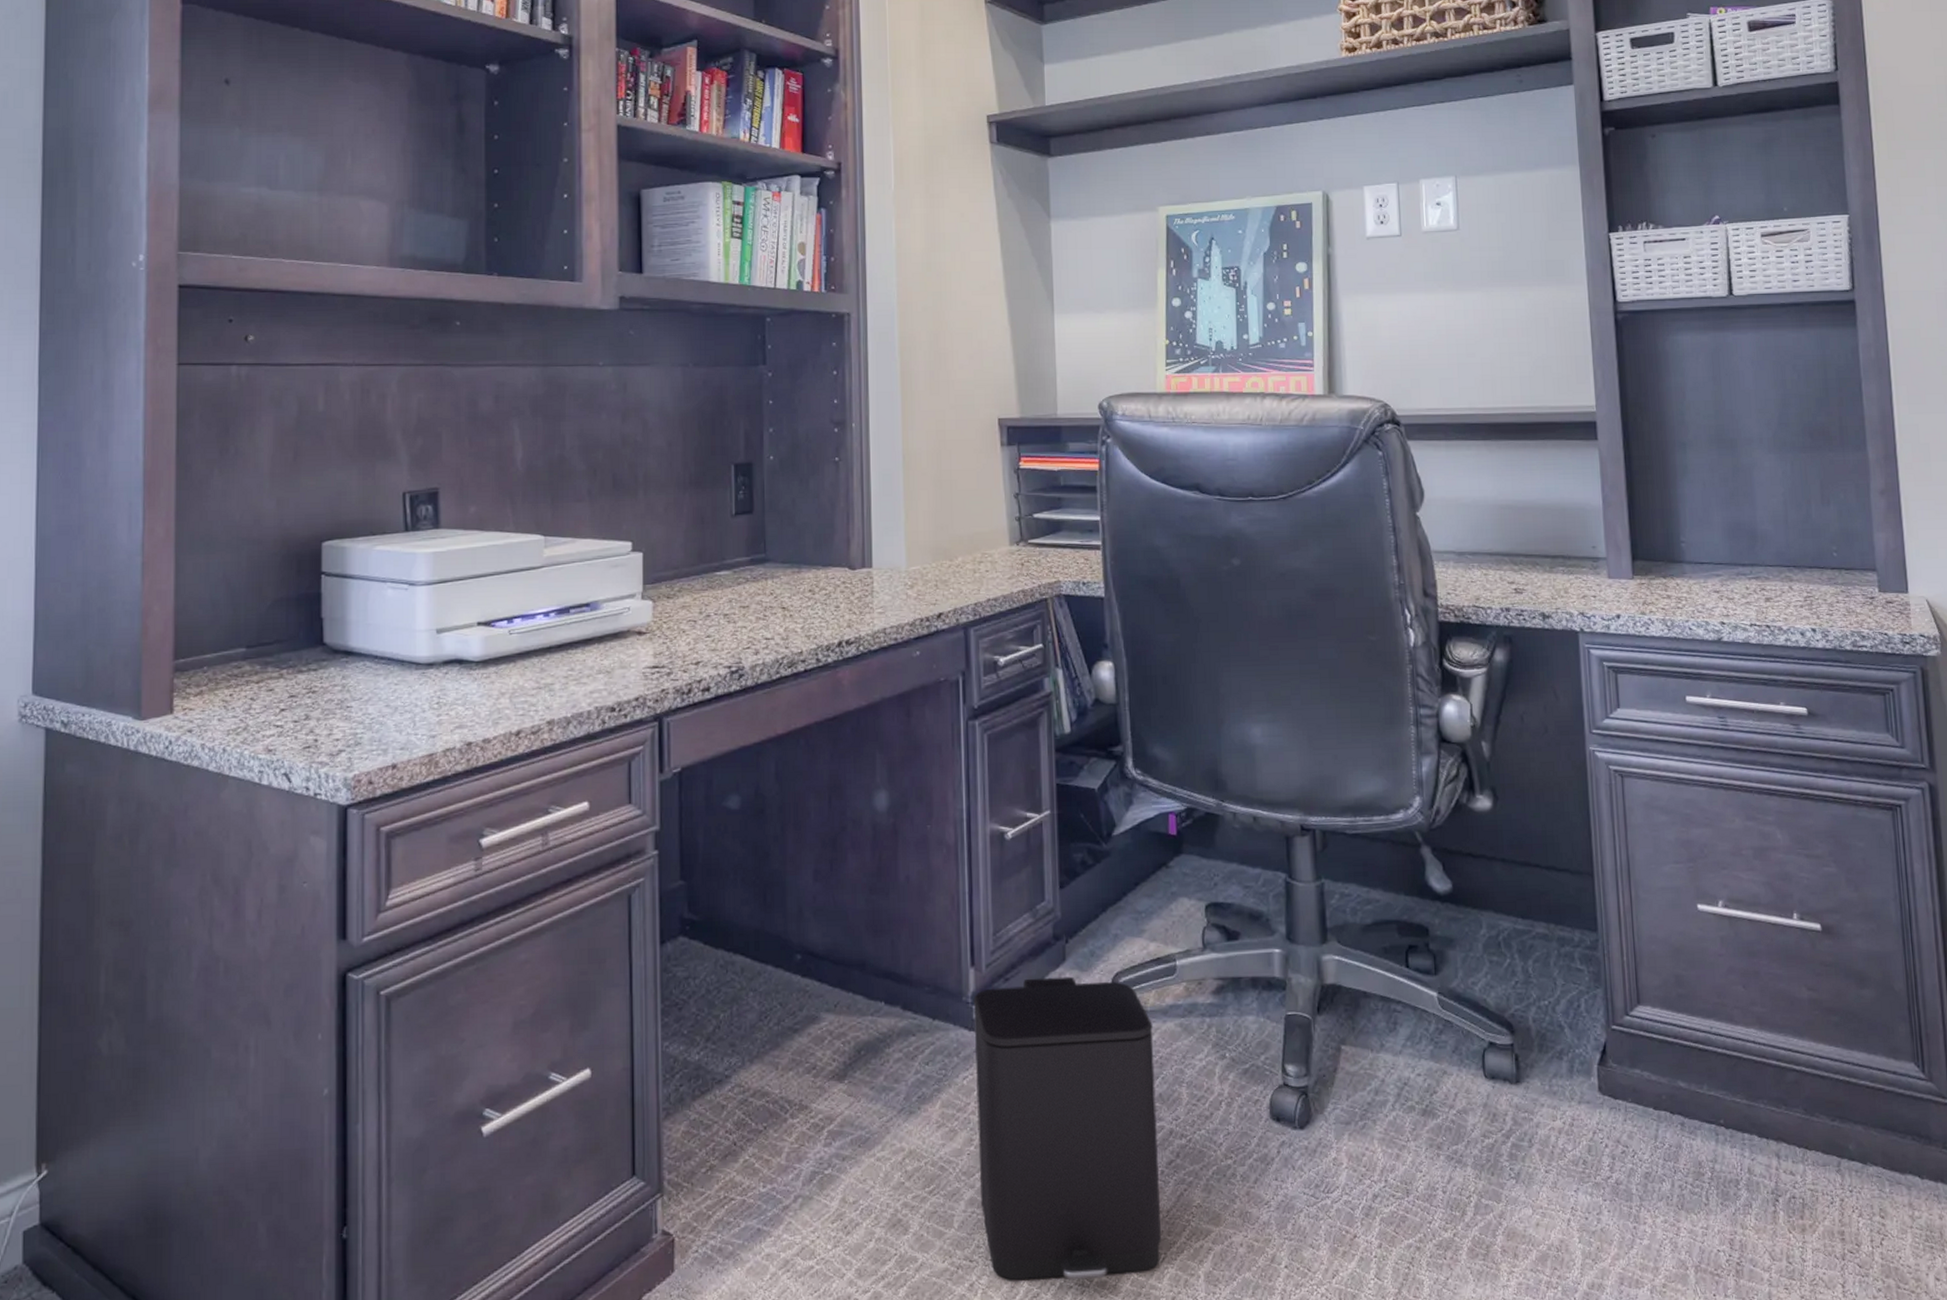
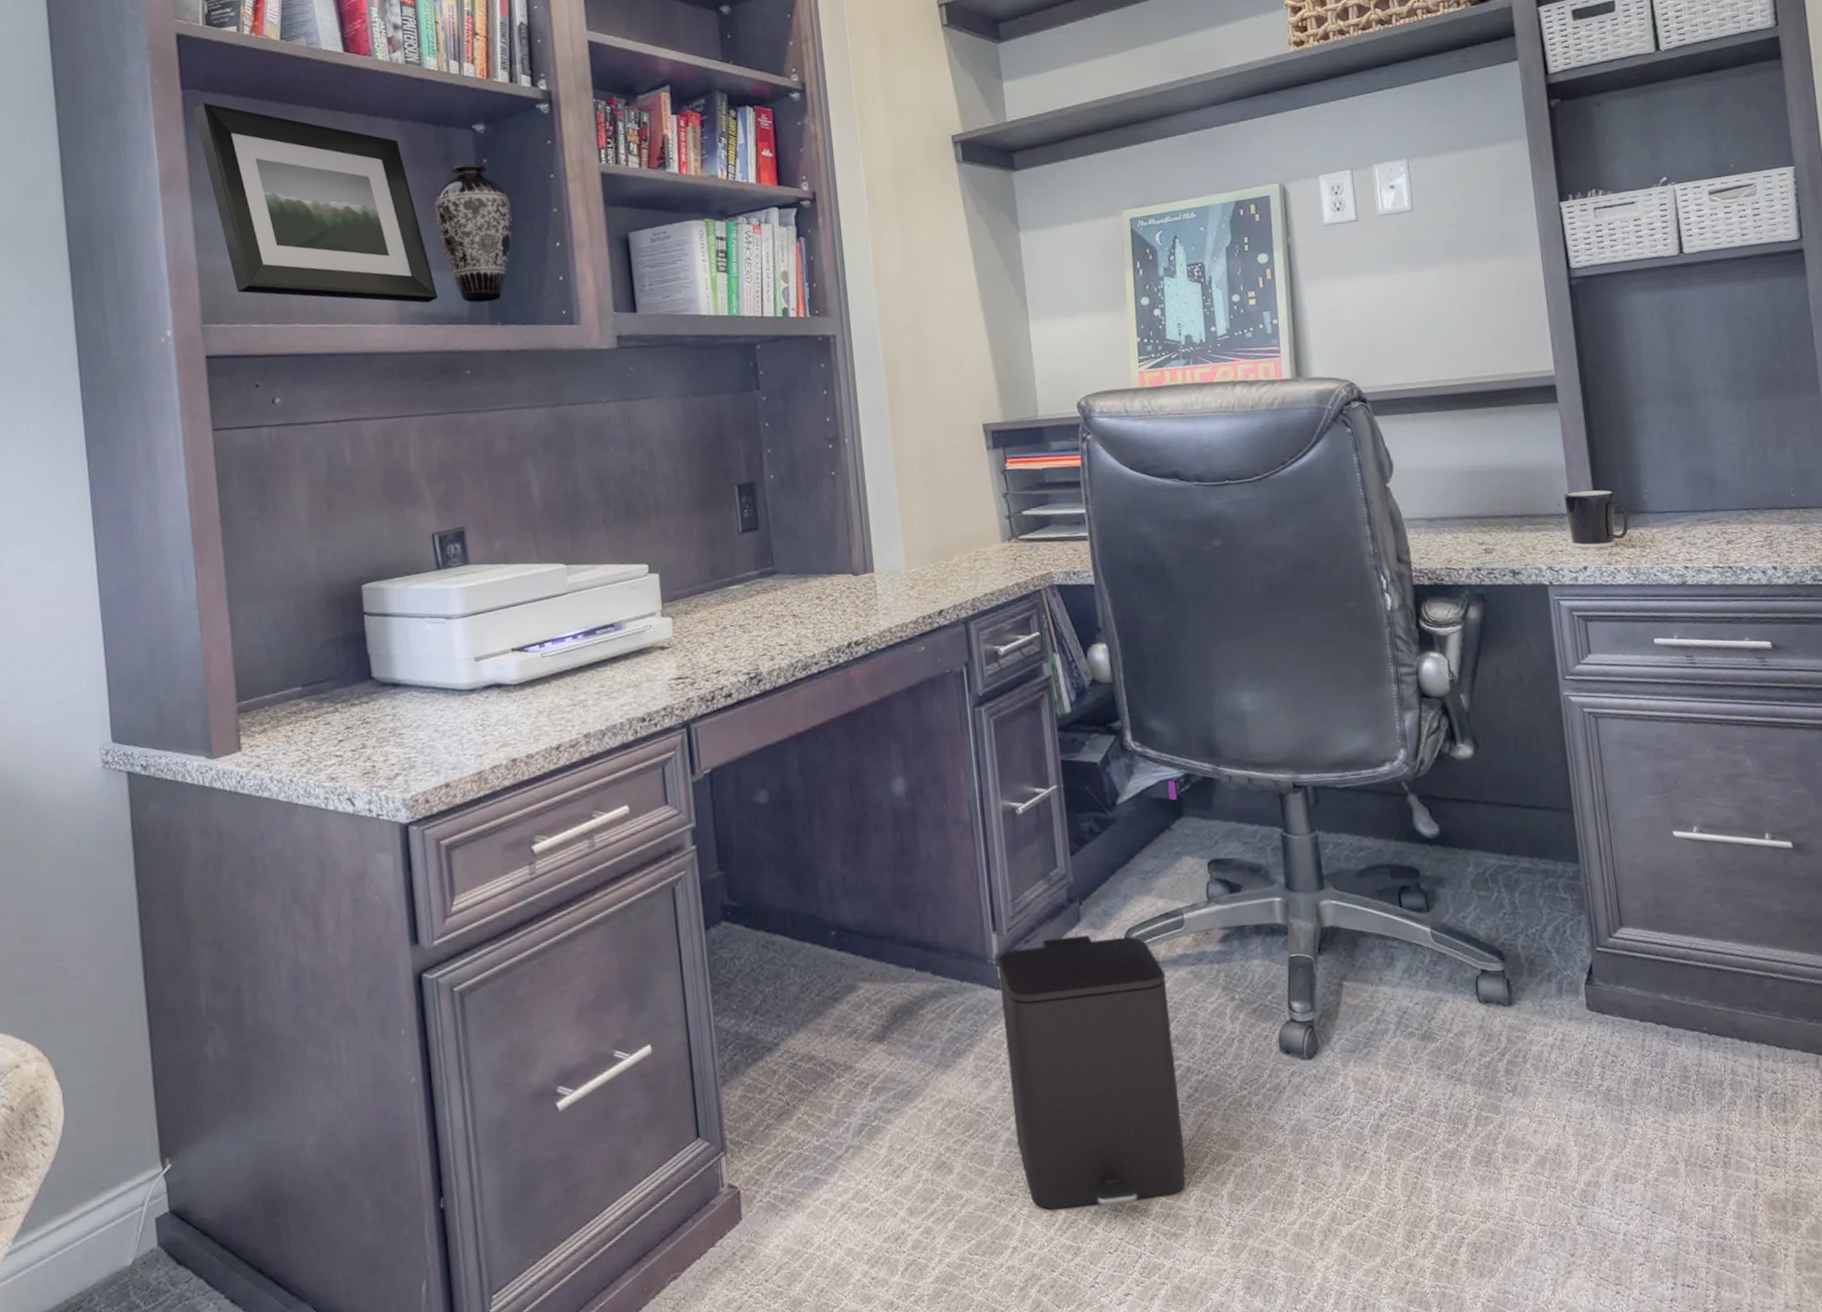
picture frame: none [192,19,433,247] -> present [193,102,438,303]
decorative vase: none [436,105,520,251] -> present [433,164,513,303]
mug: none [1599,534,1666,597] -> present [1563,490,1630,549]

